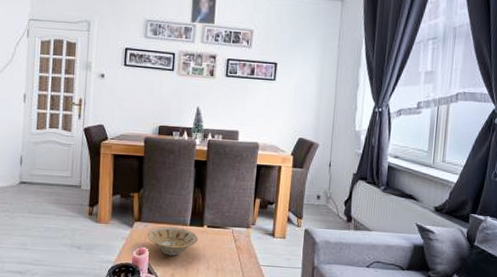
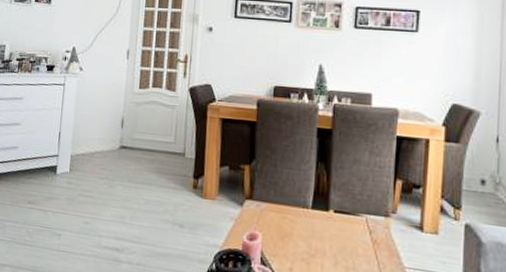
bowl: present [148,226,198,256] -> none [260,207,322,245]

